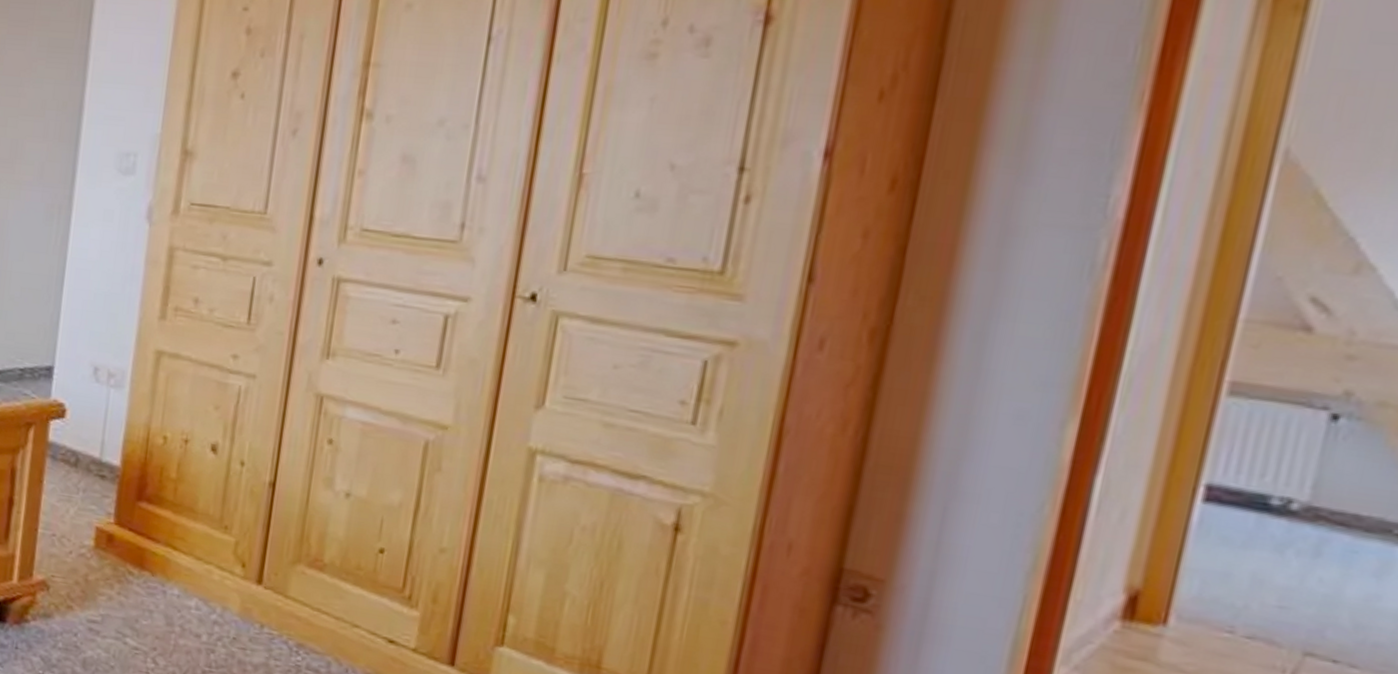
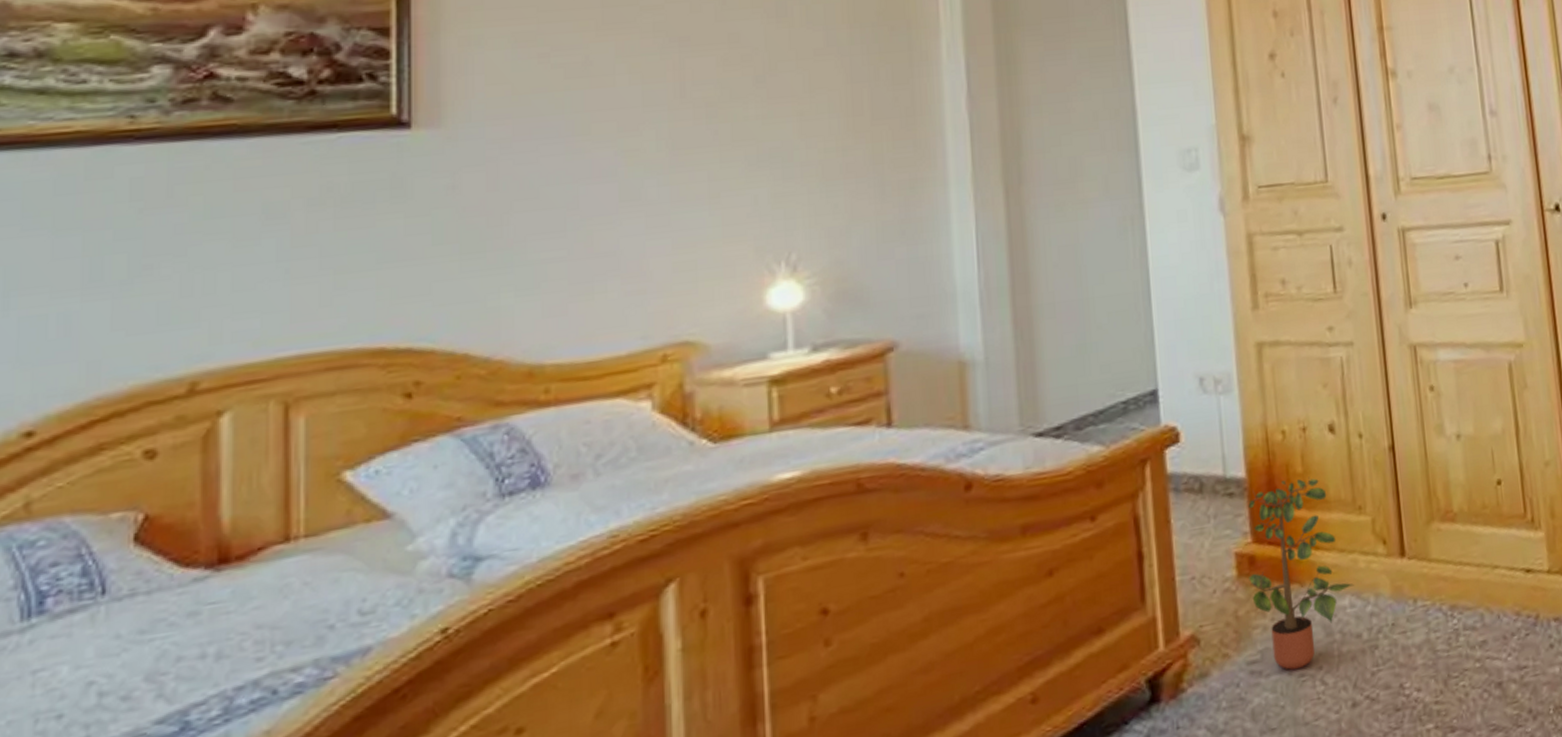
potted plant: none [103,479,204,643] -> present [1246,476,1354,670]

